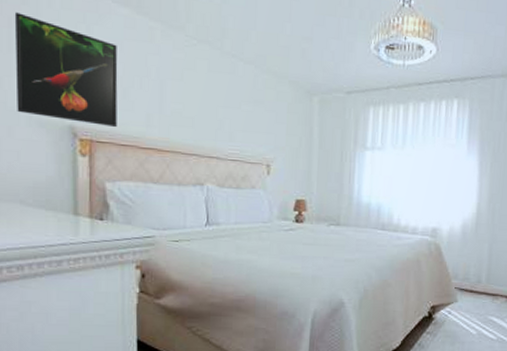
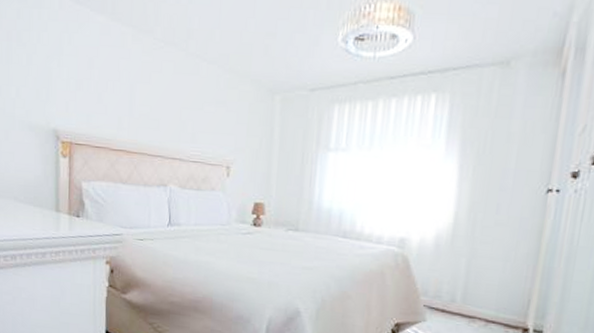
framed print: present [14,12,118,128] -> none [11,26,94,131]

